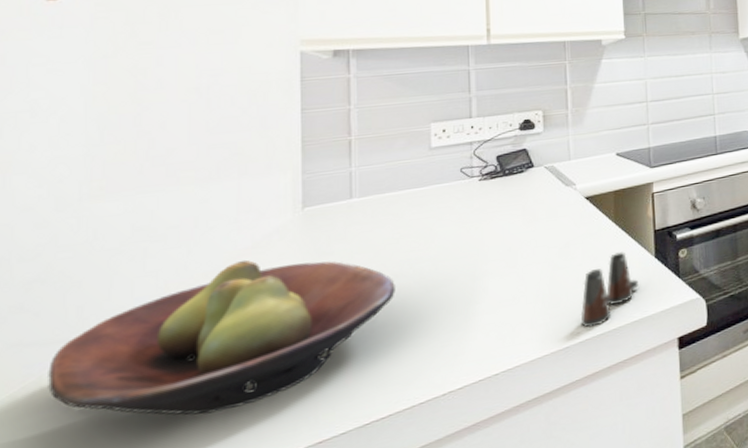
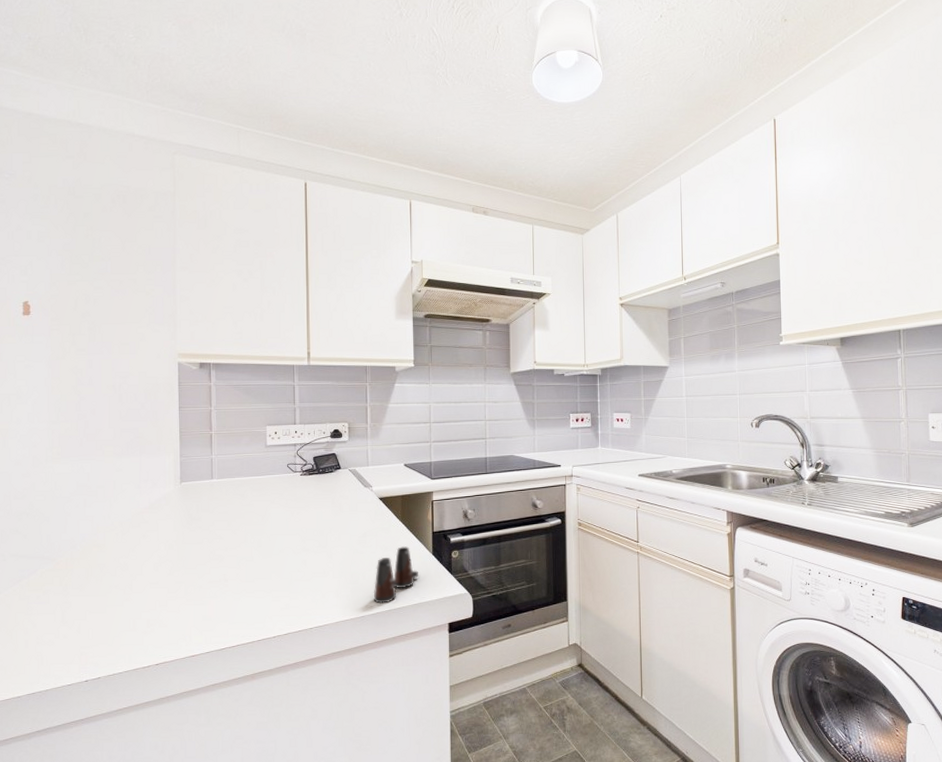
fruit bowl: present [48,259,395,415] -> none [33,516,242,622]

